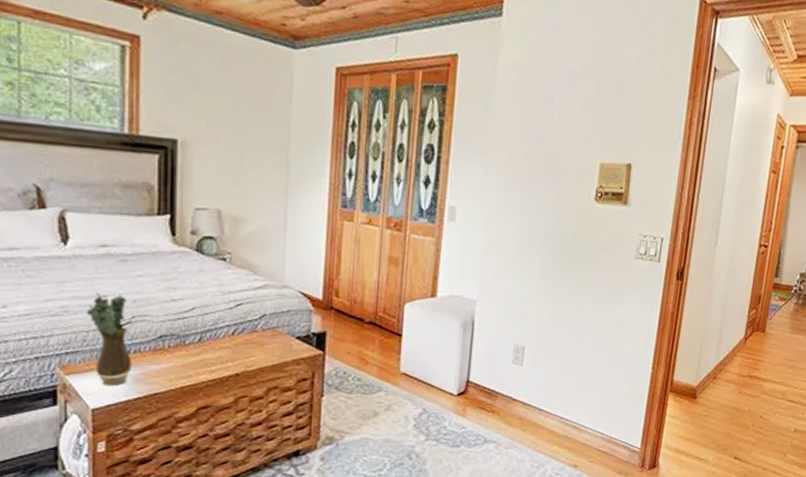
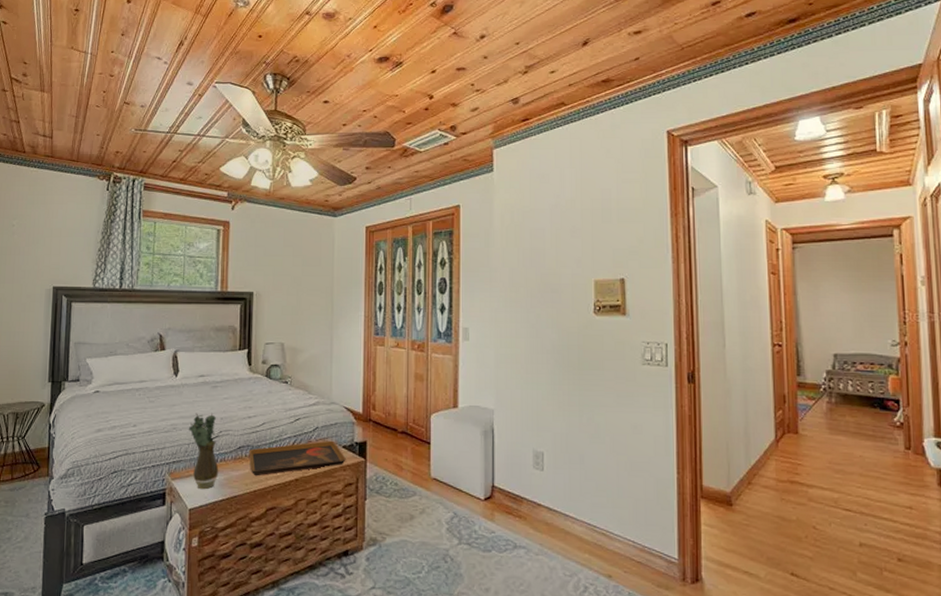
decorative tray: none [173,330,300,371] -> present [249,440,346,476]

